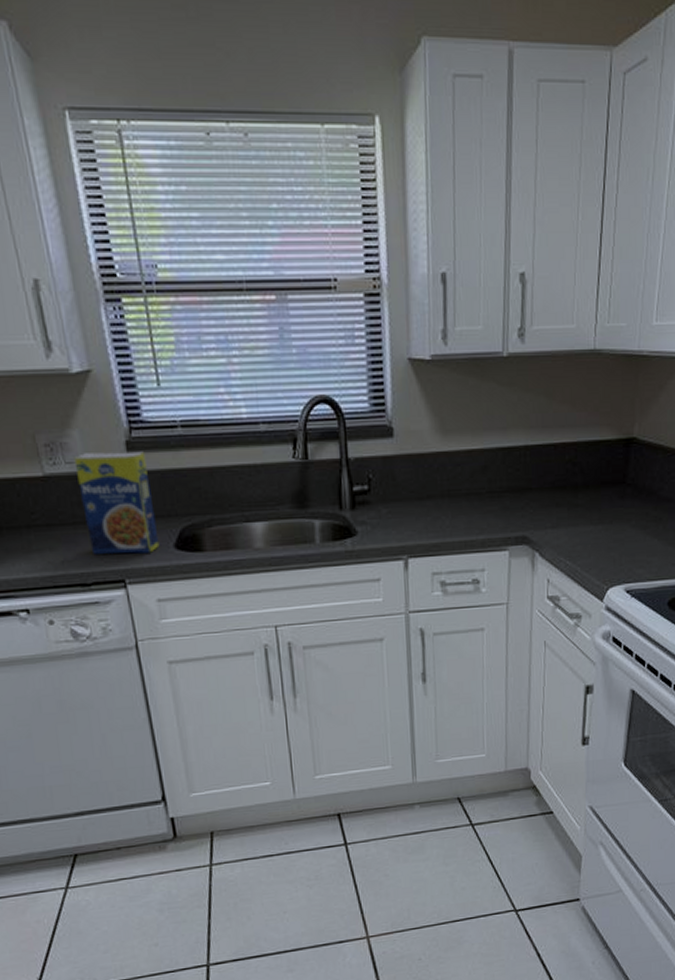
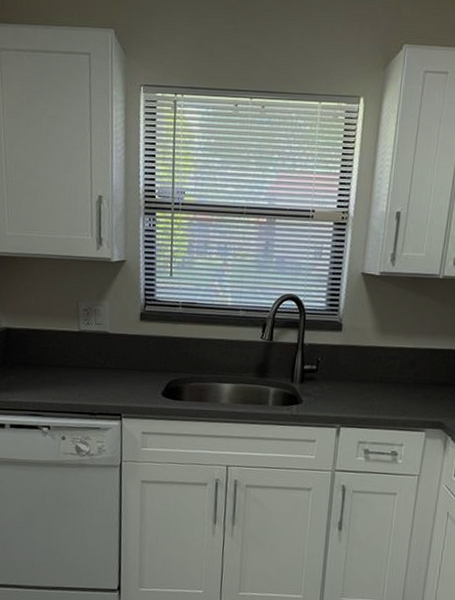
legume: present [74,451,160,554] -> none [101,318,153,397]

